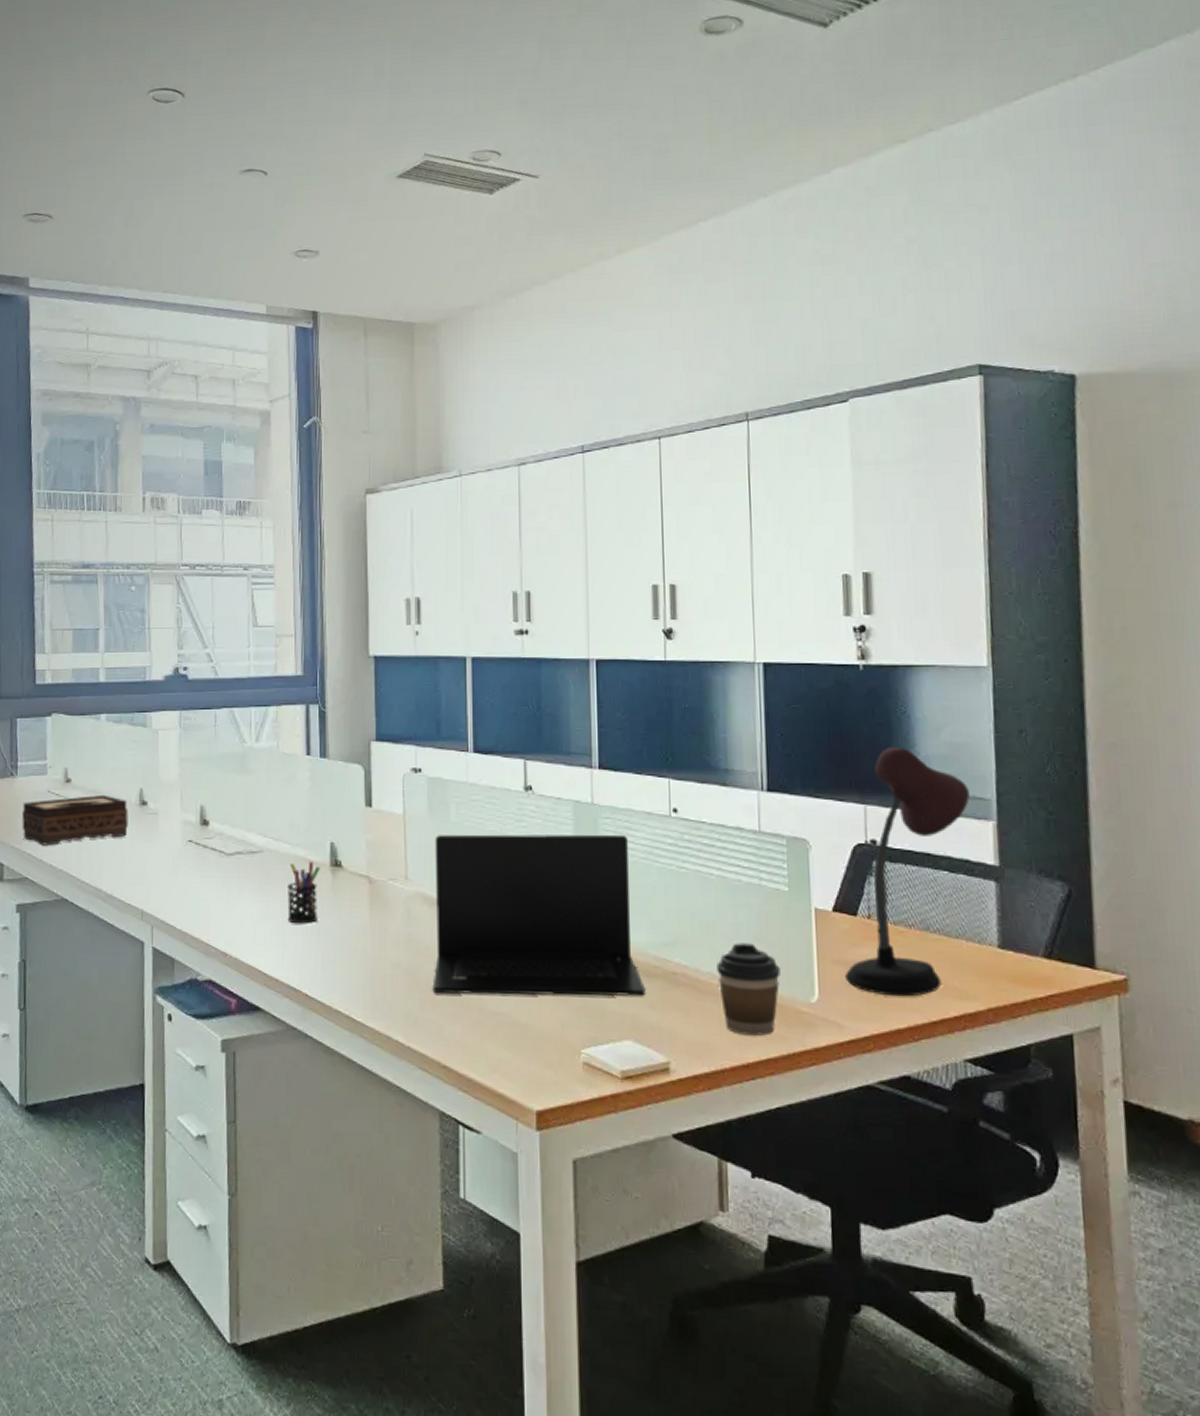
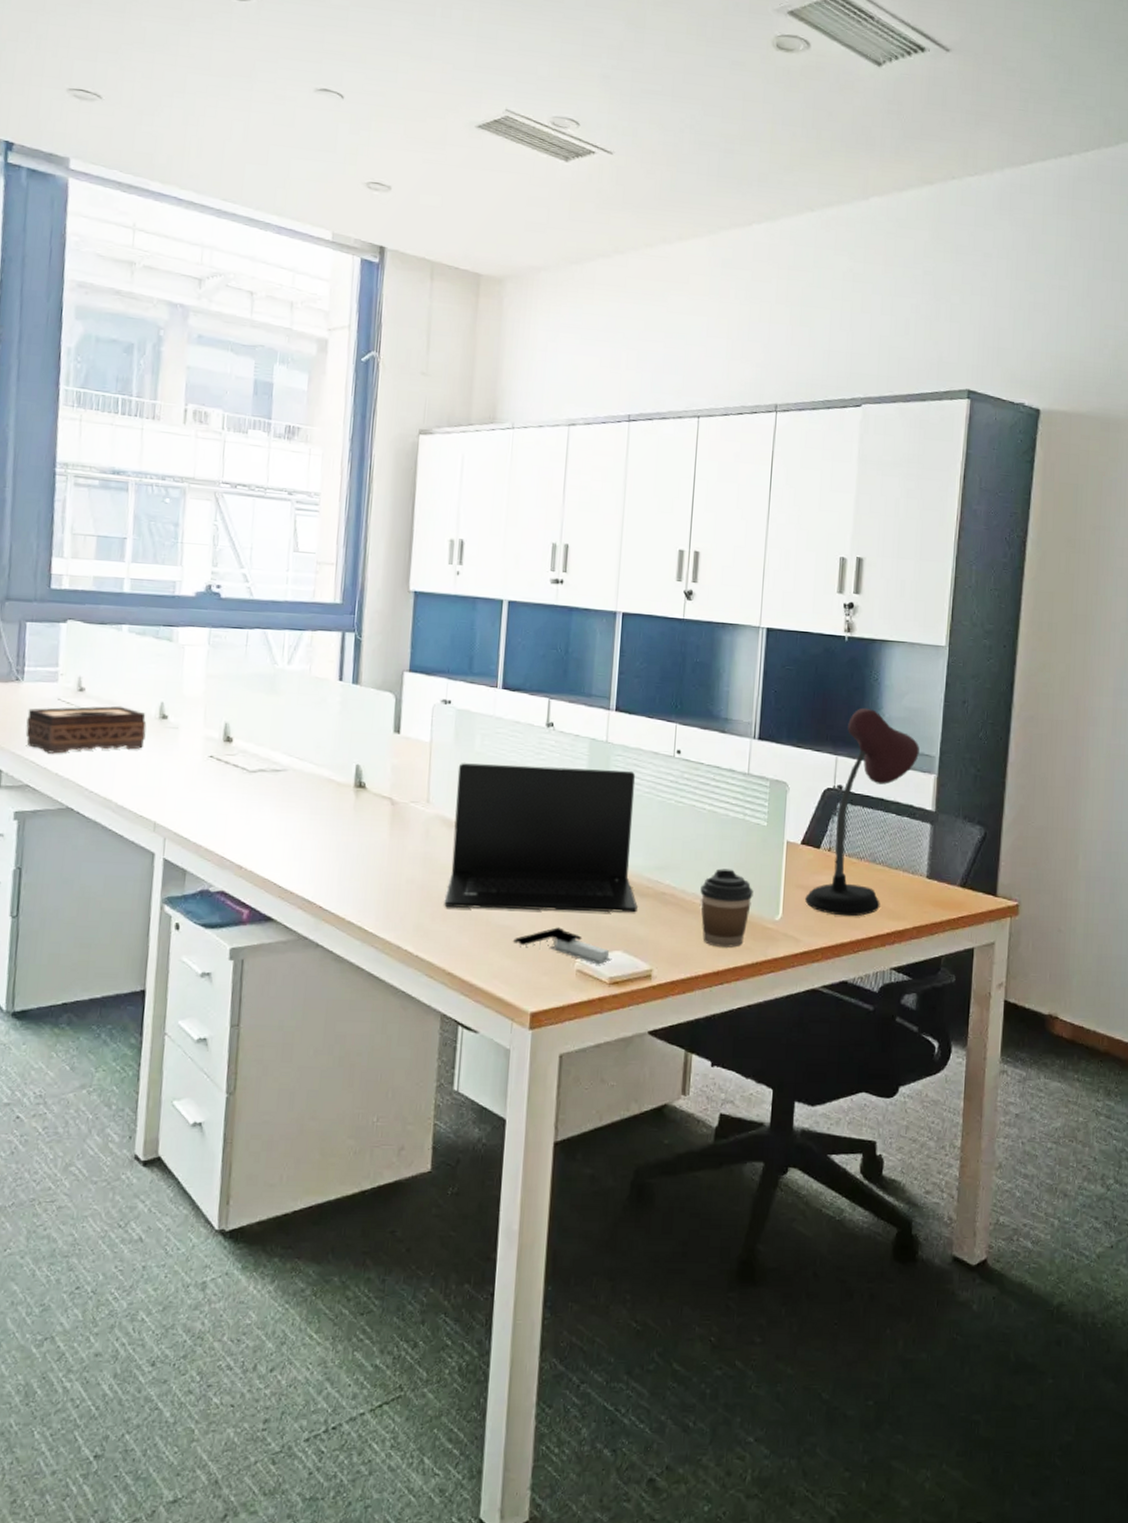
pen holder: present [287,861,320,924] -> none [307,781,344,841]
architectural model: none [509,1014,622,1057] -> present [512,927,612,965]

